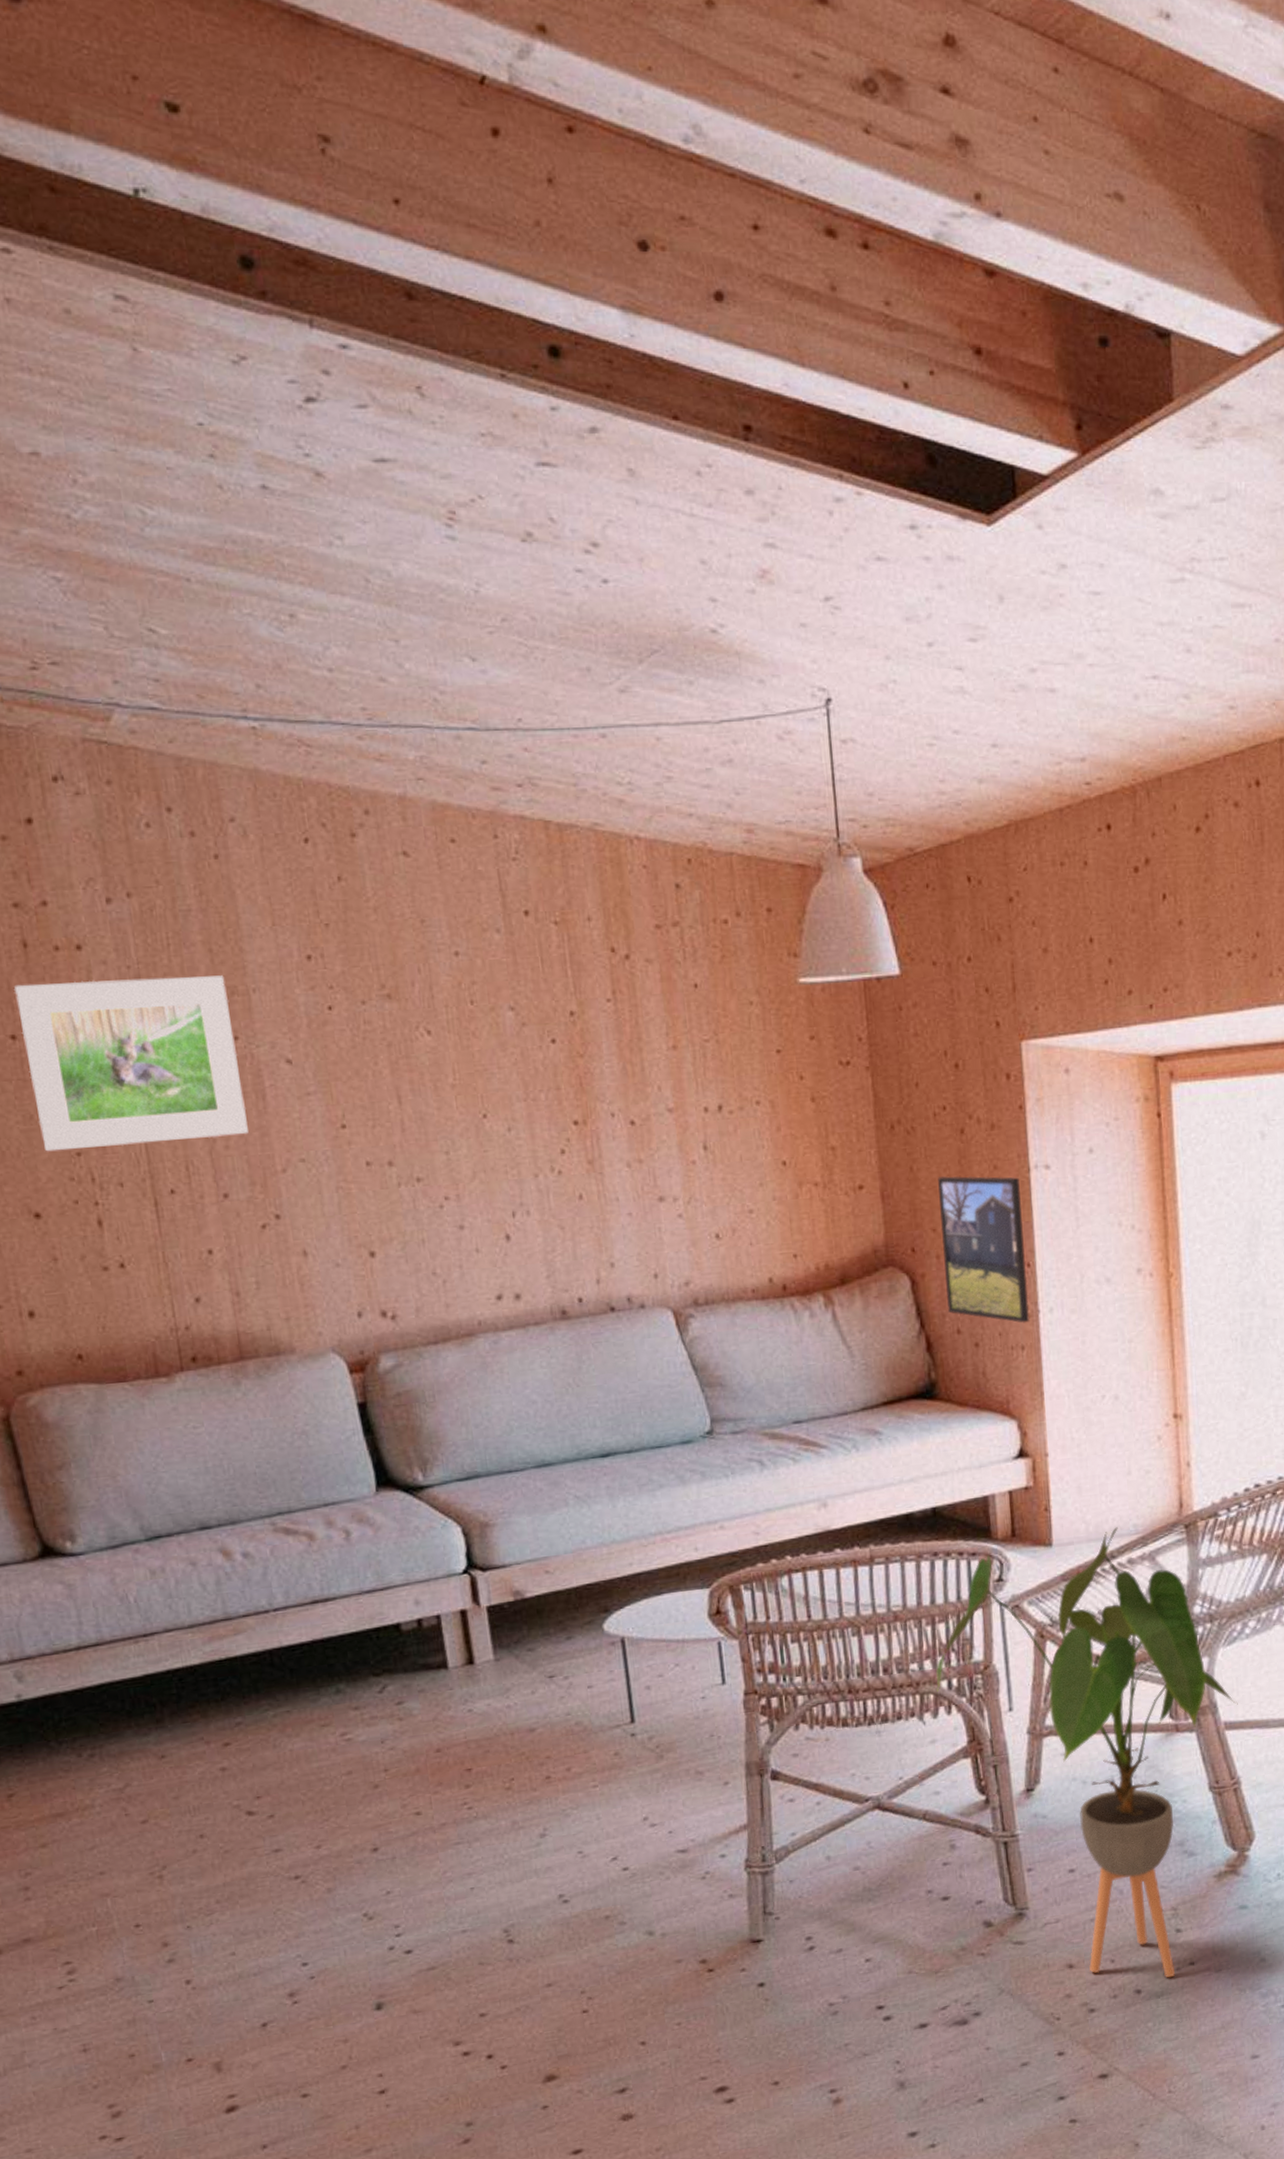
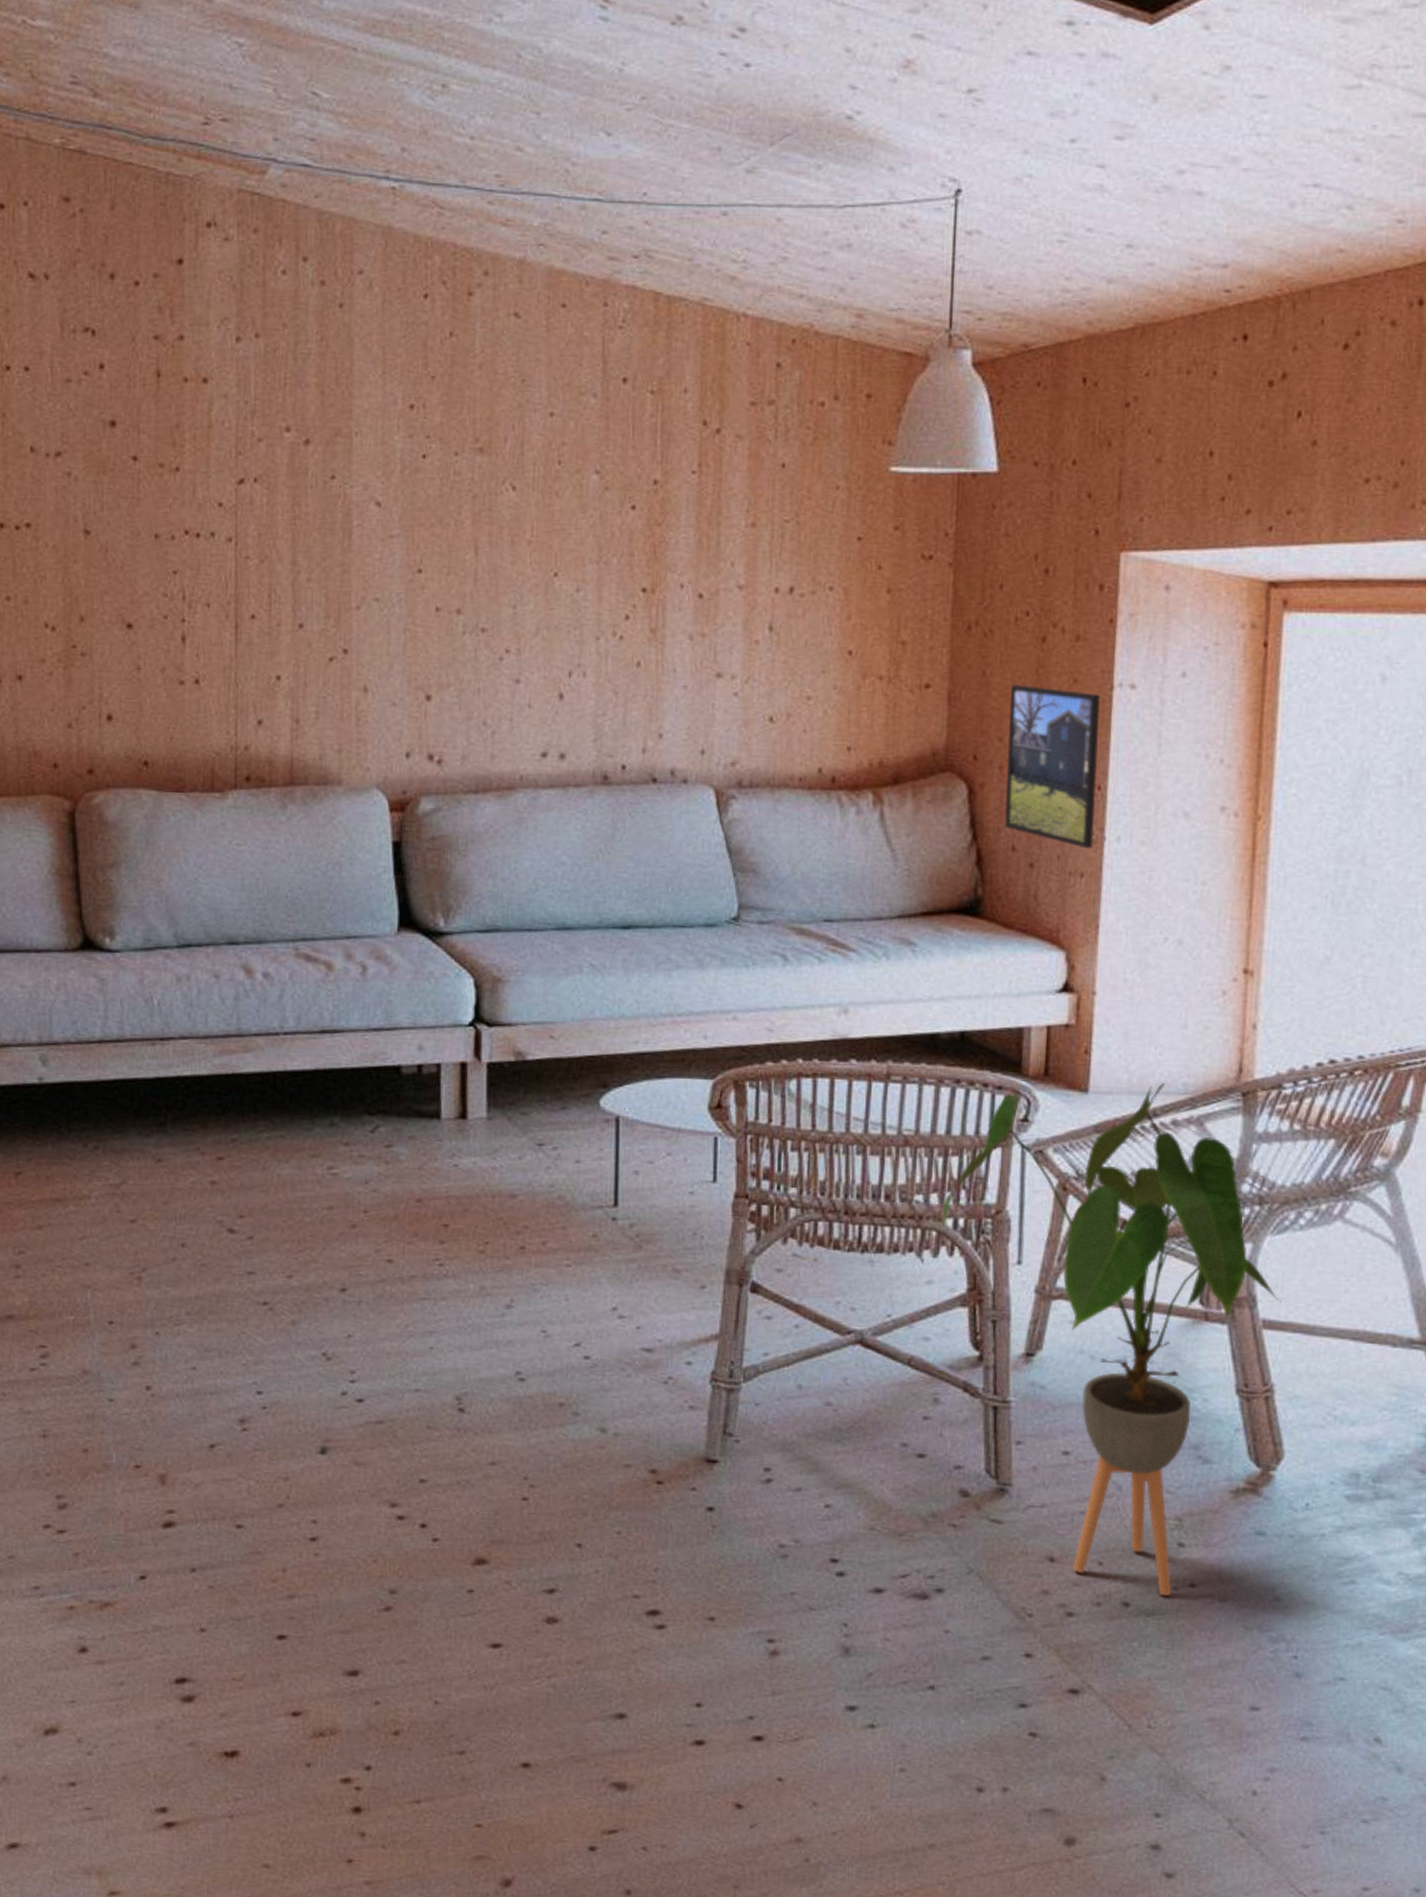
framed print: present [14,975,249,1152] -> none [142,410,332,570]

